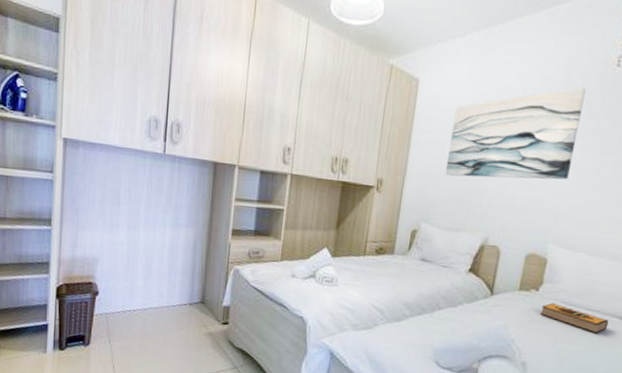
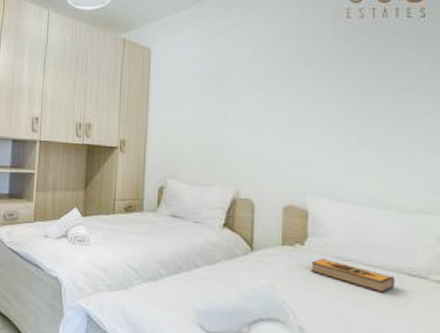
wall art: present [444,87,586,180] -> none [185,40,318,133]

